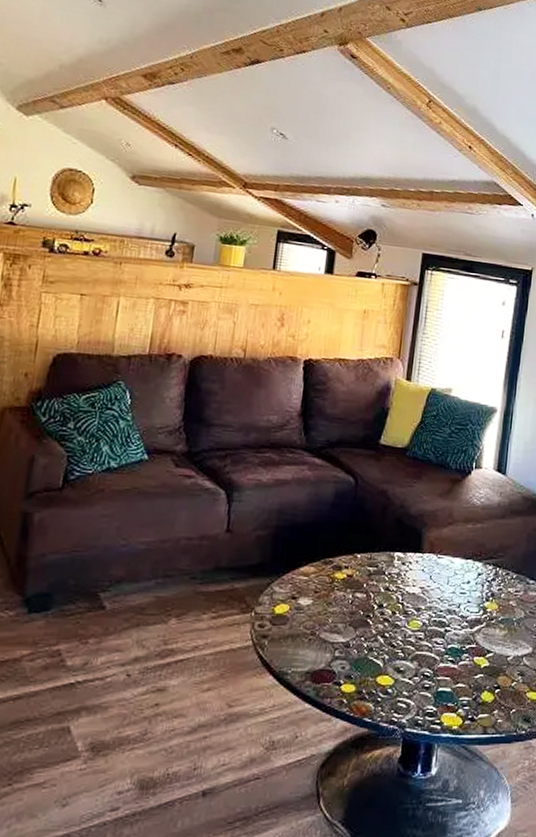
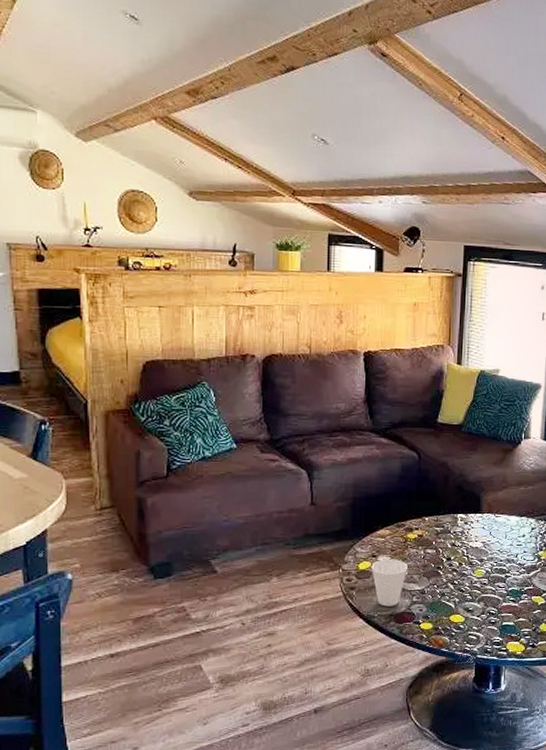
cup: none [289,602,332,662] -> present [371,558,408,607]

